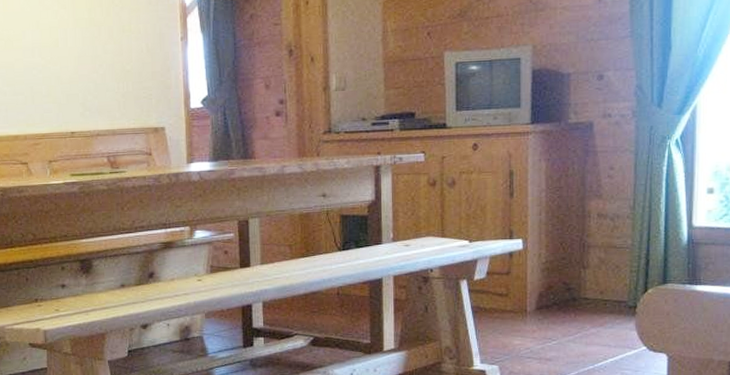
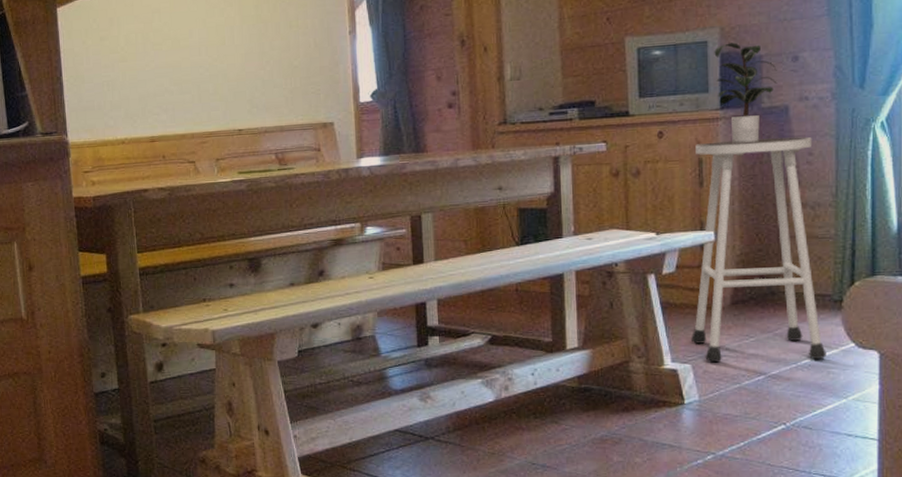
stool: none [498,152,621,363] -> present [690,136,827,362]
potted plant: none [526,60,584,157] -> present [714,42,777,143]

